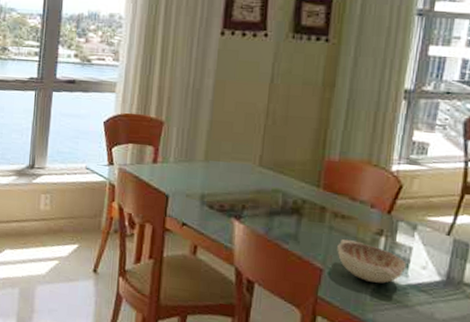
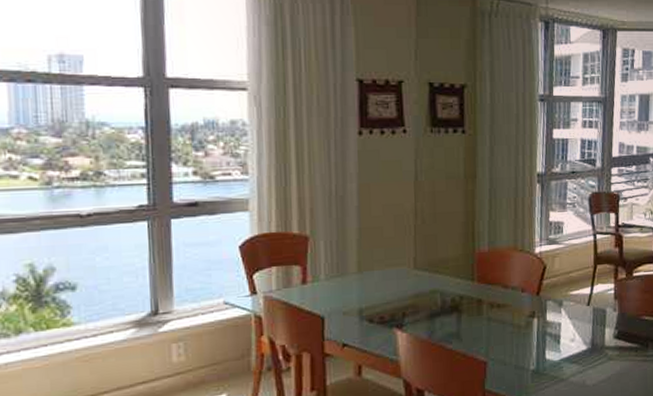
decorative bowl: present [337,239,407,284] -> none [497,327,559,365]

